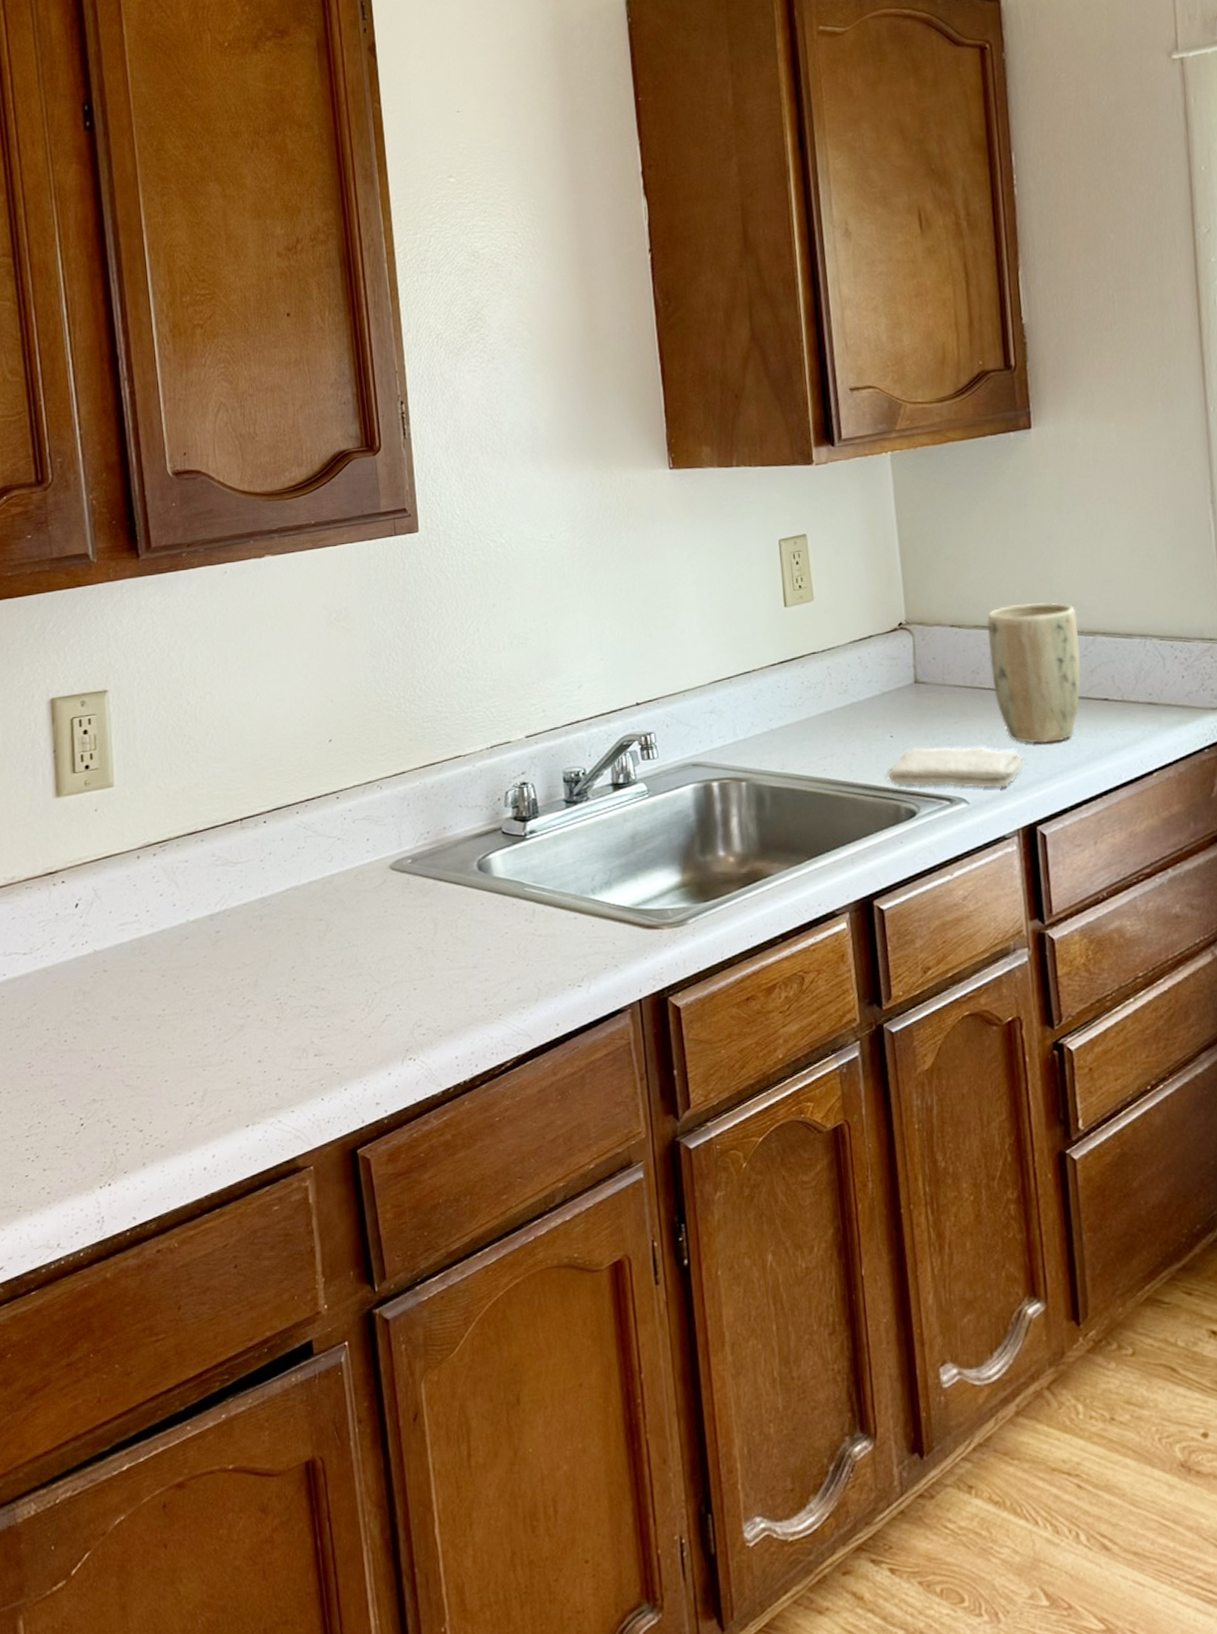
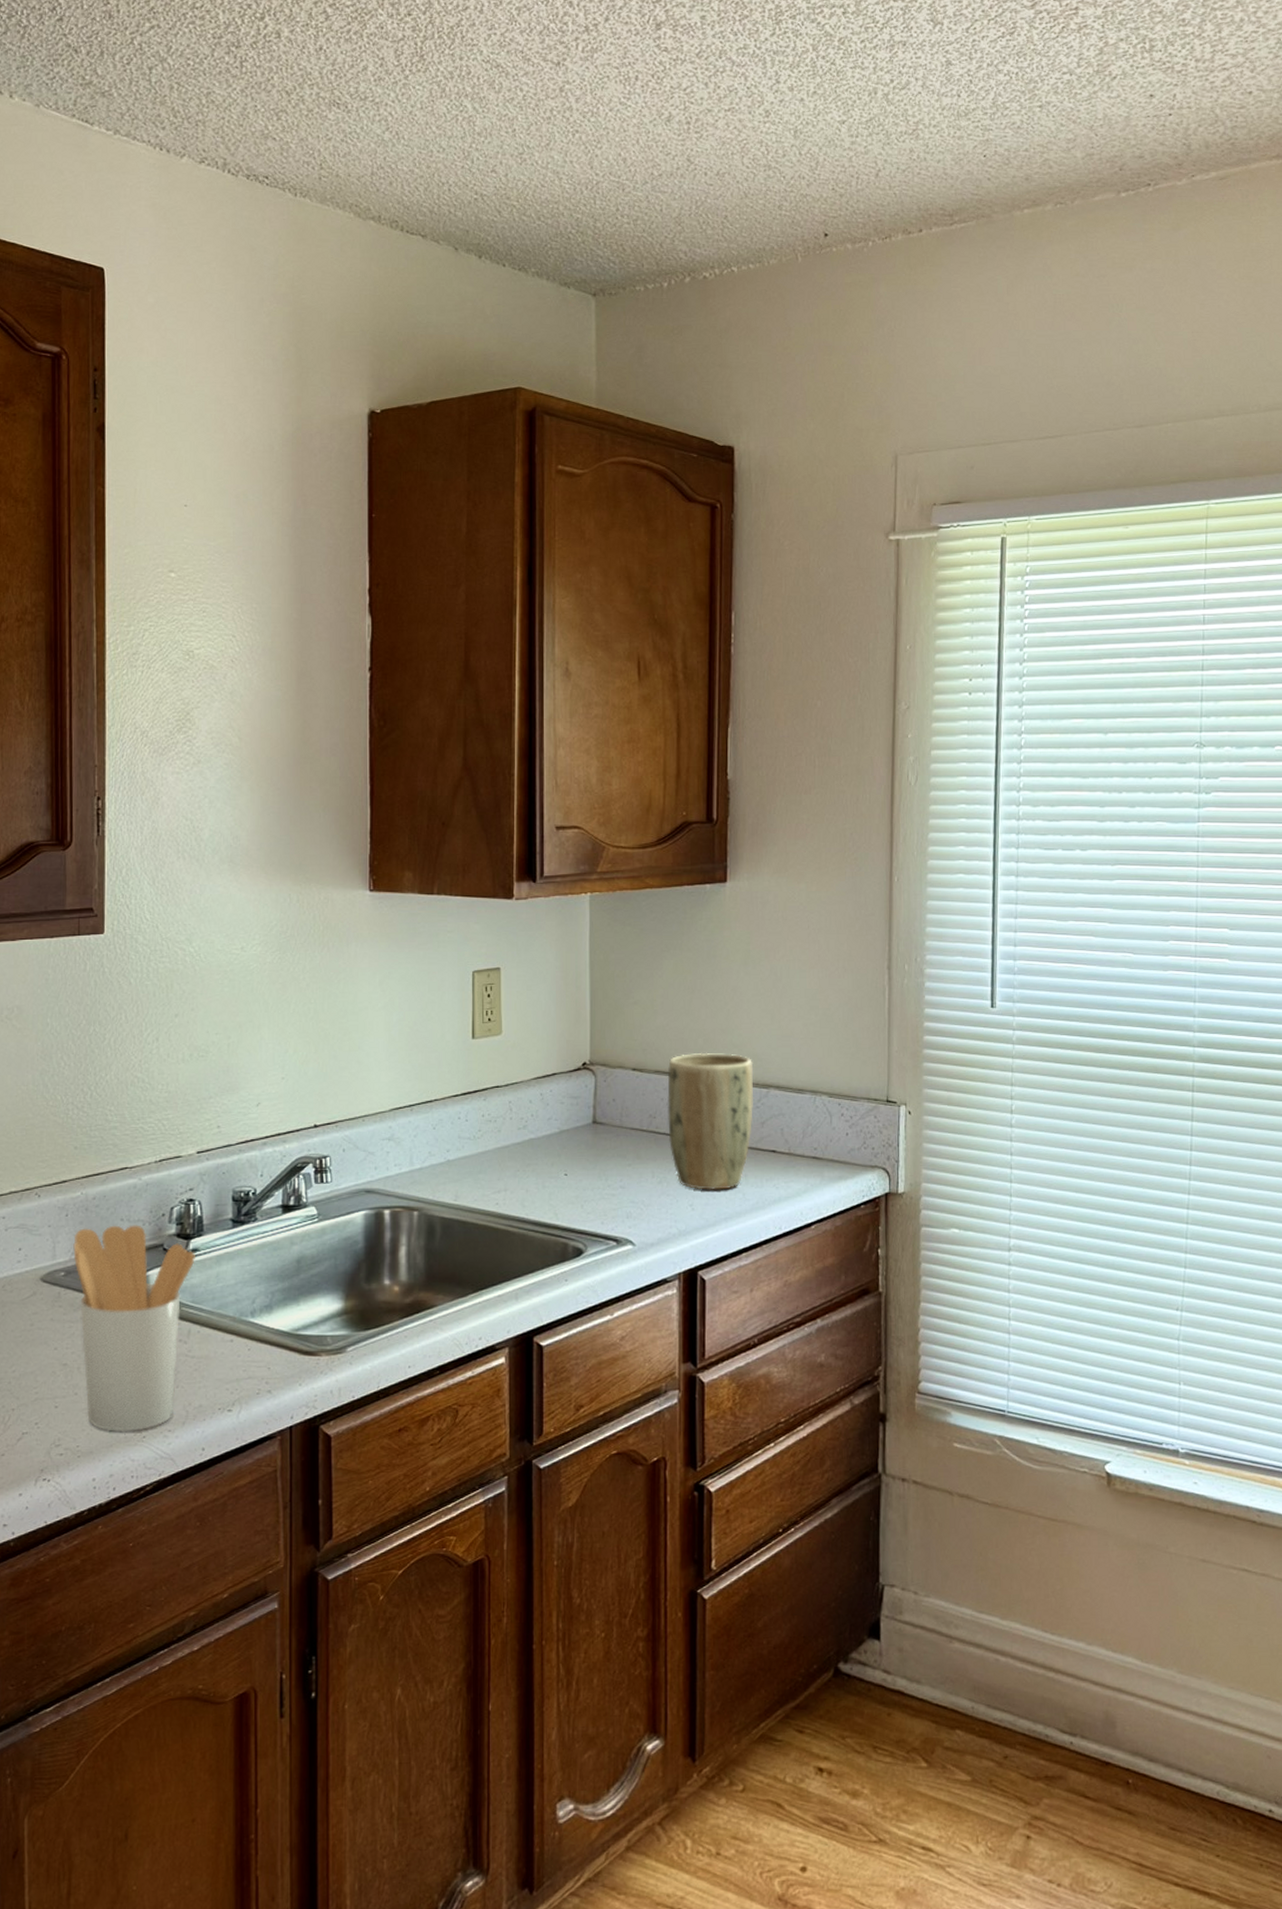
utensil holder: none [416,810,533,1011] -> present [73,1225,195,1433]
washcloth: present [887,746,1025,789] -> none [558,1188,691,1232]

